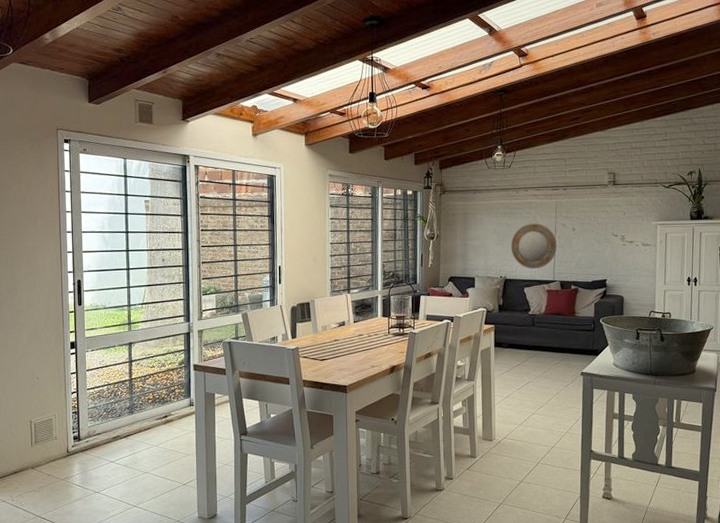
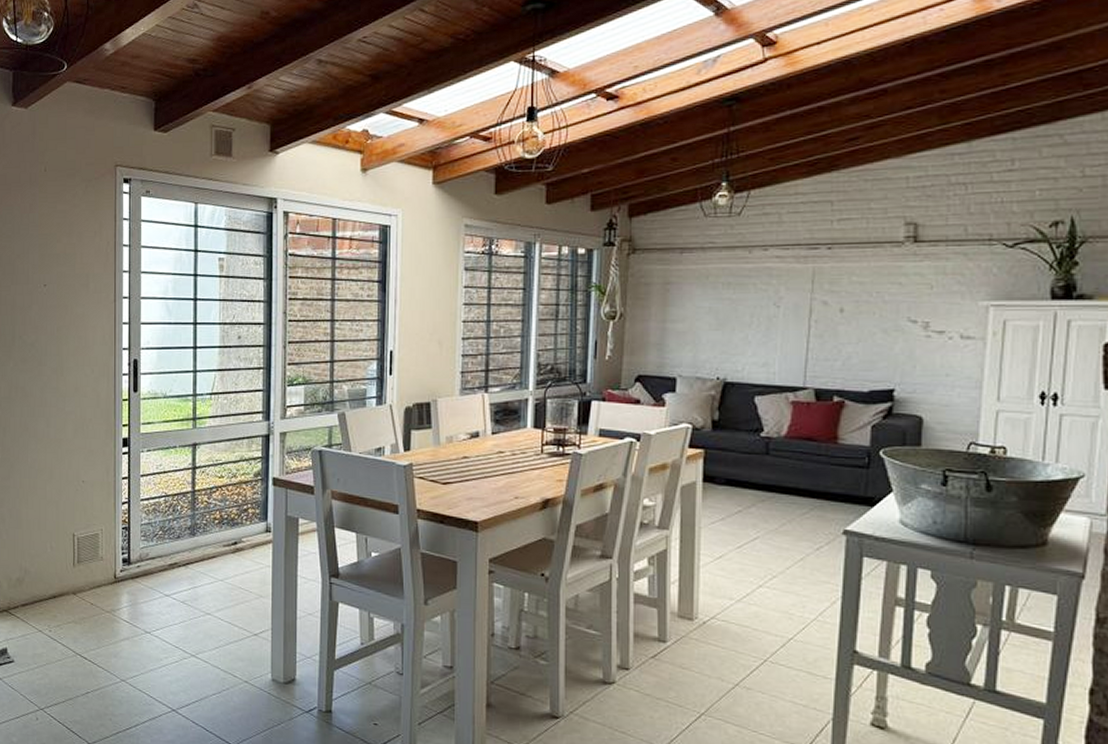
home mirror: present [510,223,557,269] -> none [735,299,812,369]

